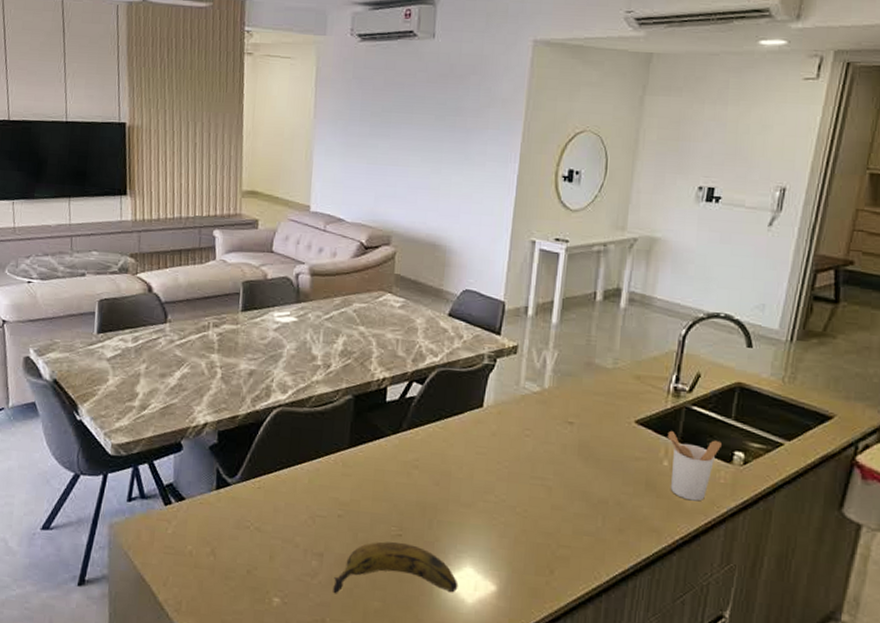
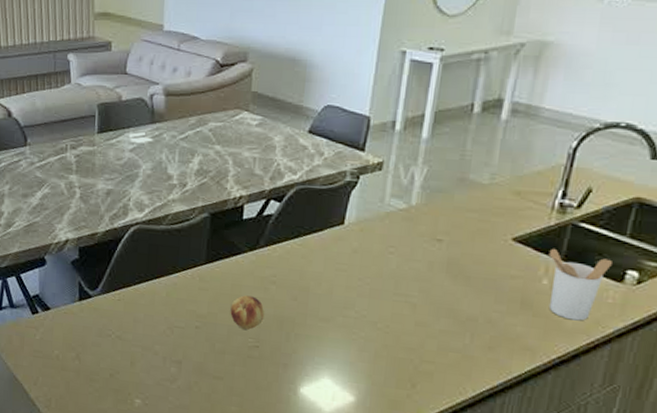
banana: present [333,541,458,594] -> none [191,352,316,401]
fruit: none [373,481,408,517] -> present [230,295,265,330]

